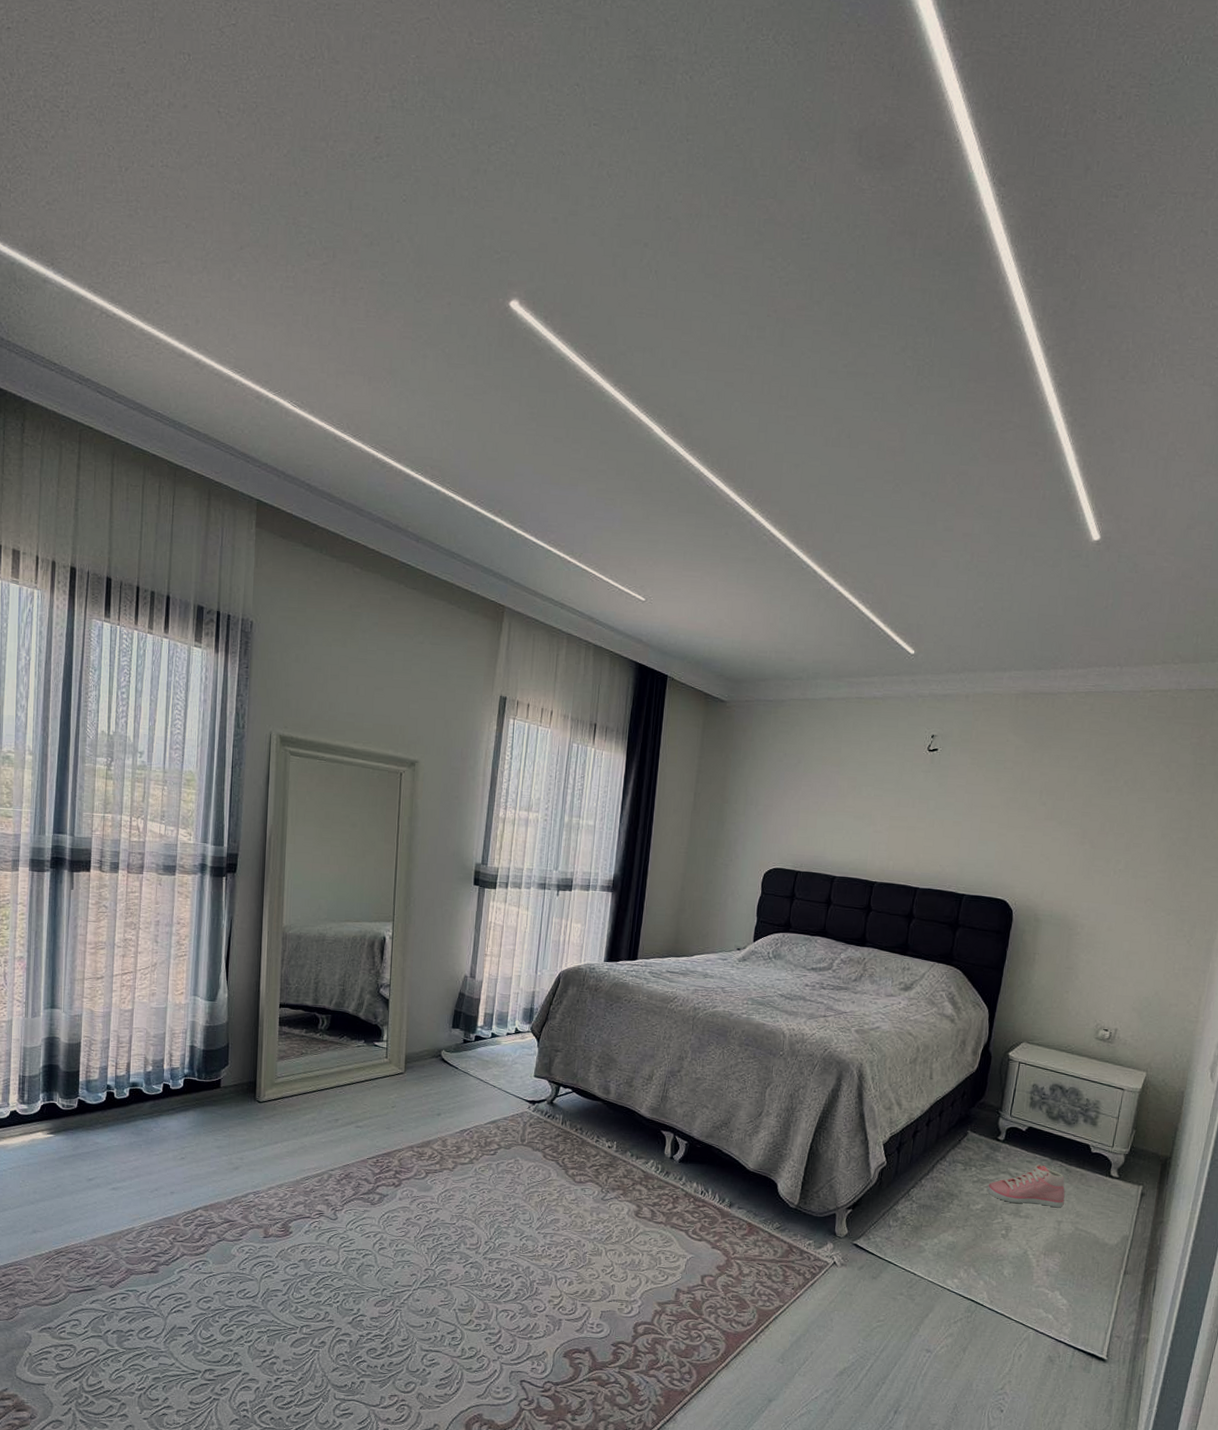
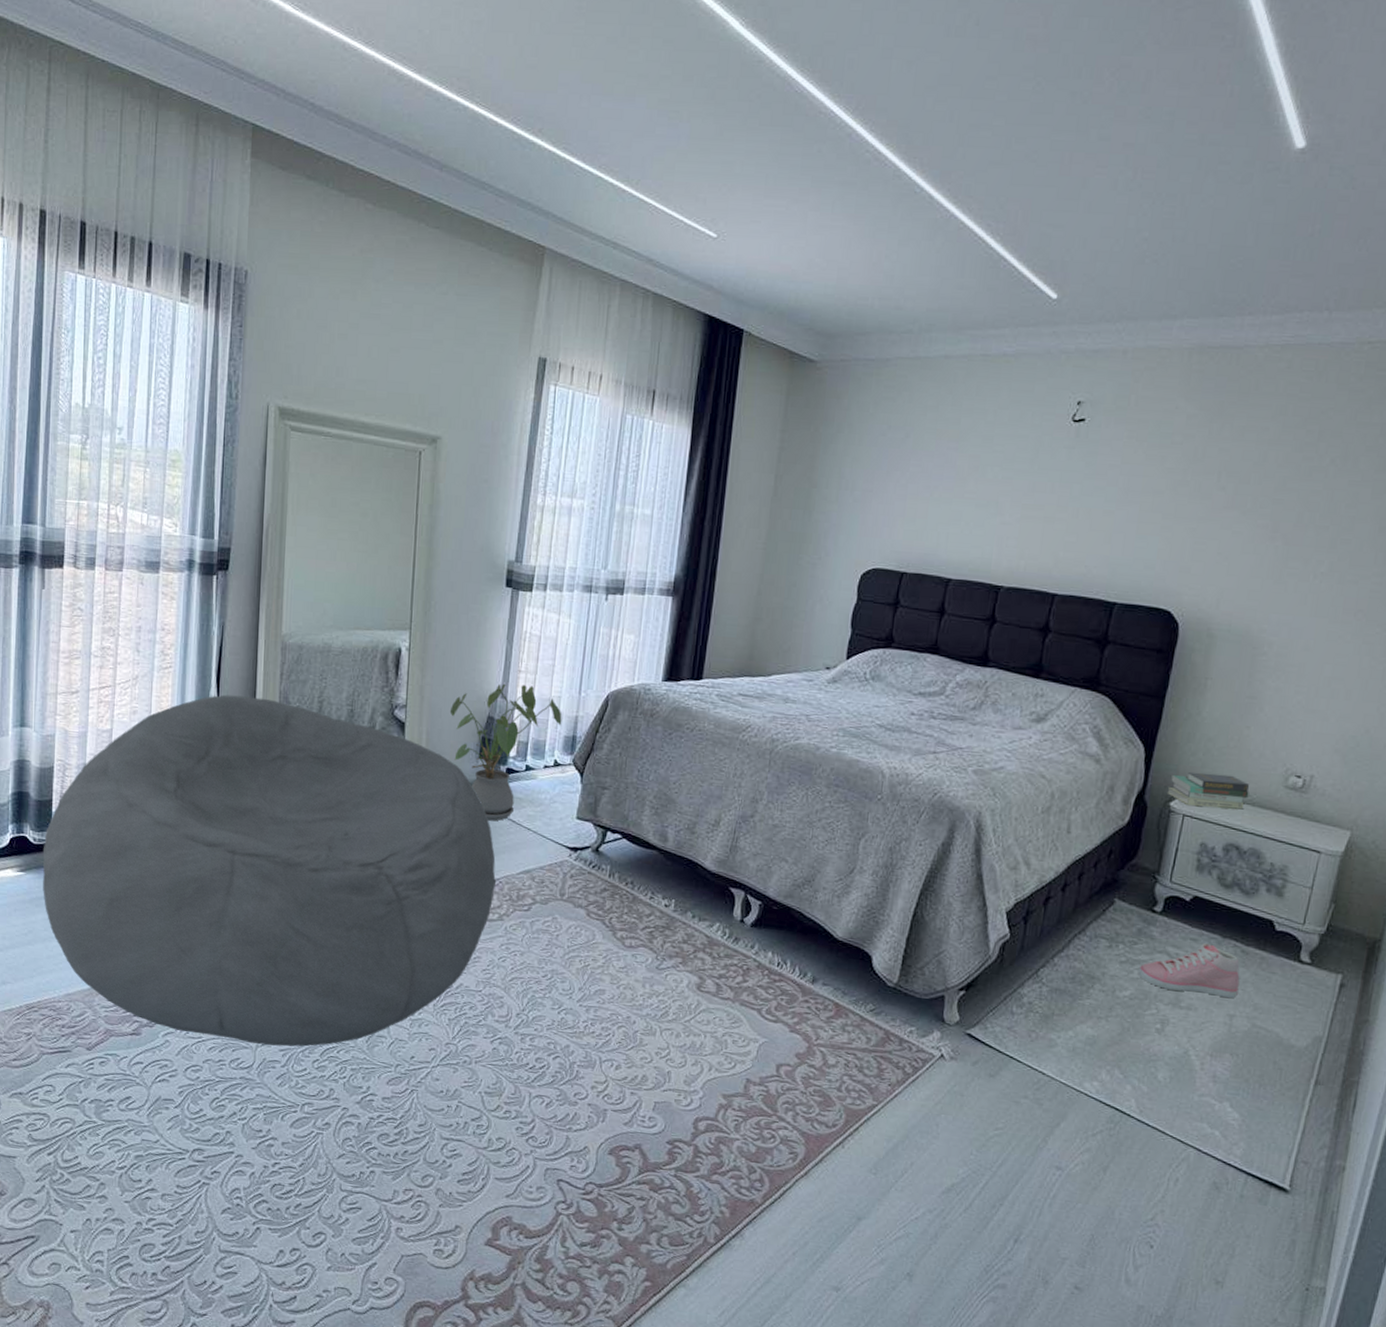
bean bag chair: none [70,978,468,1277] -> present [43,694,497,1047]
house plant: none [427,965,522,1081] -> present [449,683,562,821]
books: none [1006,1028,1069,1057] -> present [1166,771,1249,810]

